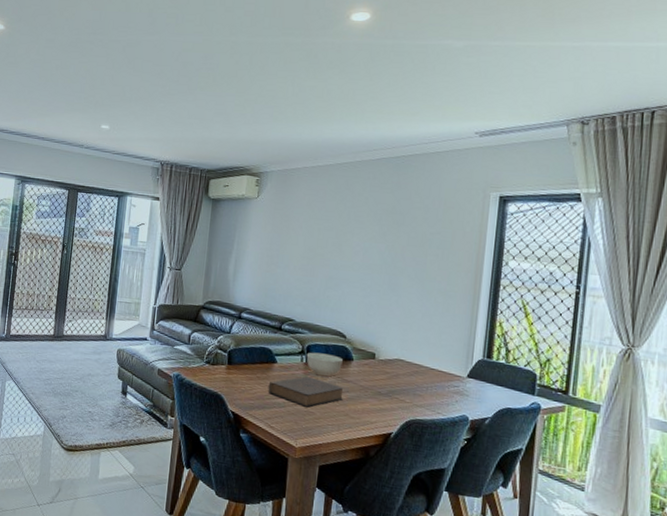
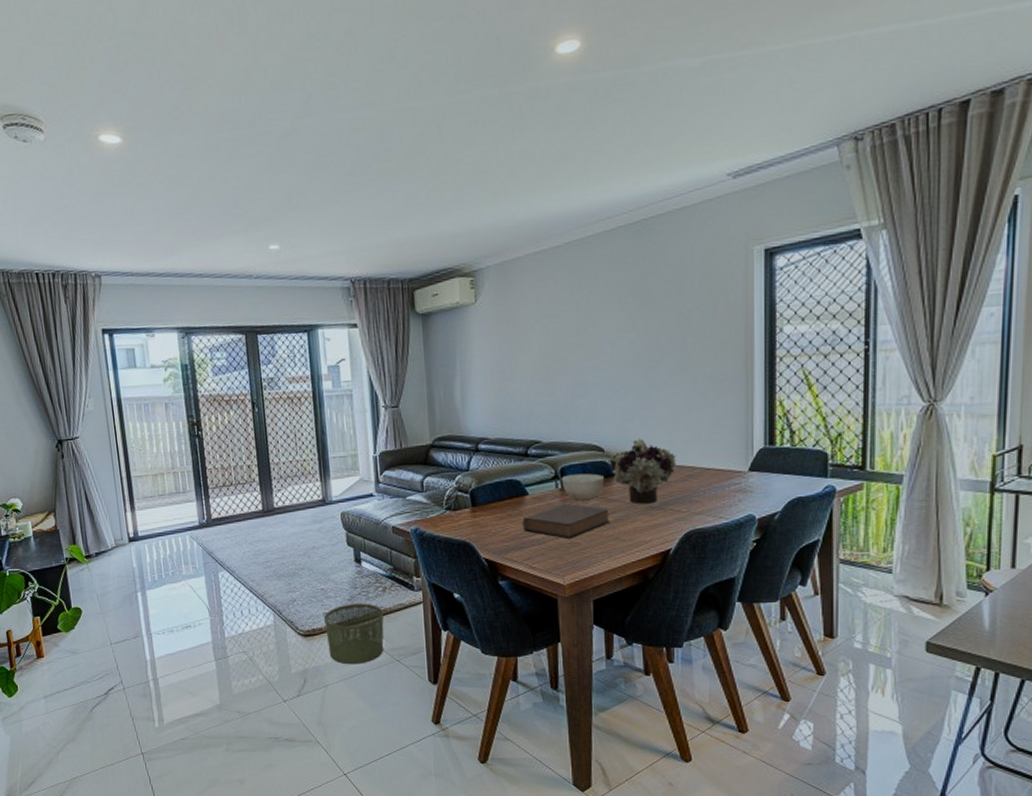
basket: none [85,428,140,484] -> present [323,603,386,665]
flower arrangement: none [349,332,407,390] -> present [609,438,677,505]

